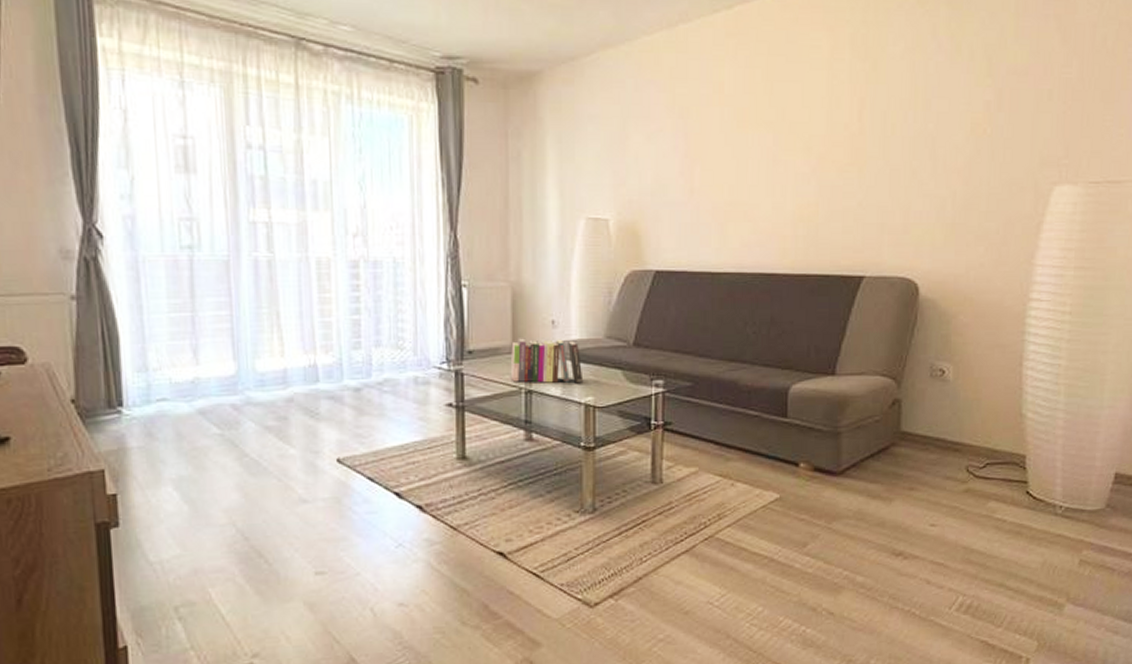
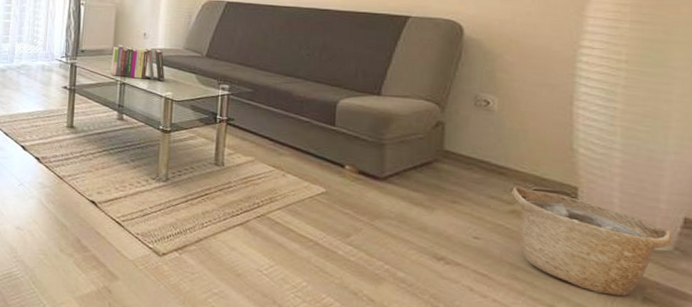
basket: none [966,462,1105,564] -> present [512,186,673,297]

